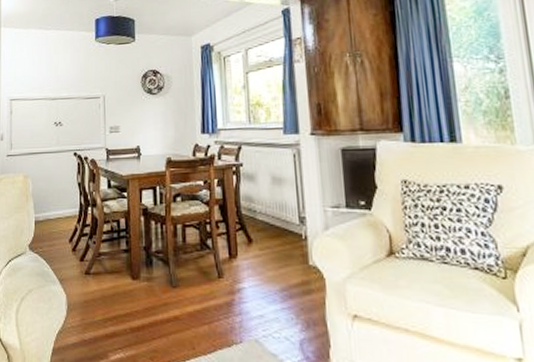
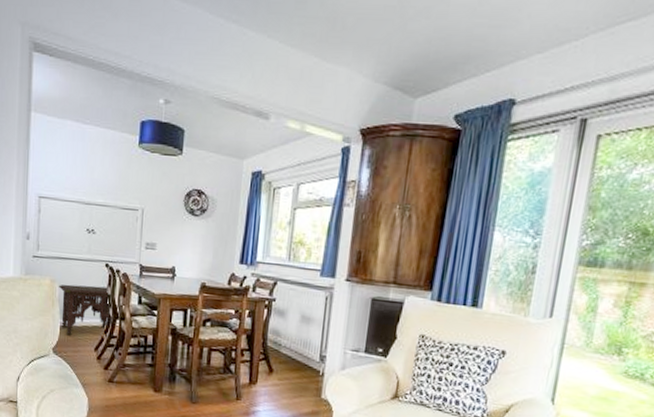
side table: none [32,176,80,230] -> present [59,284,109,336]

